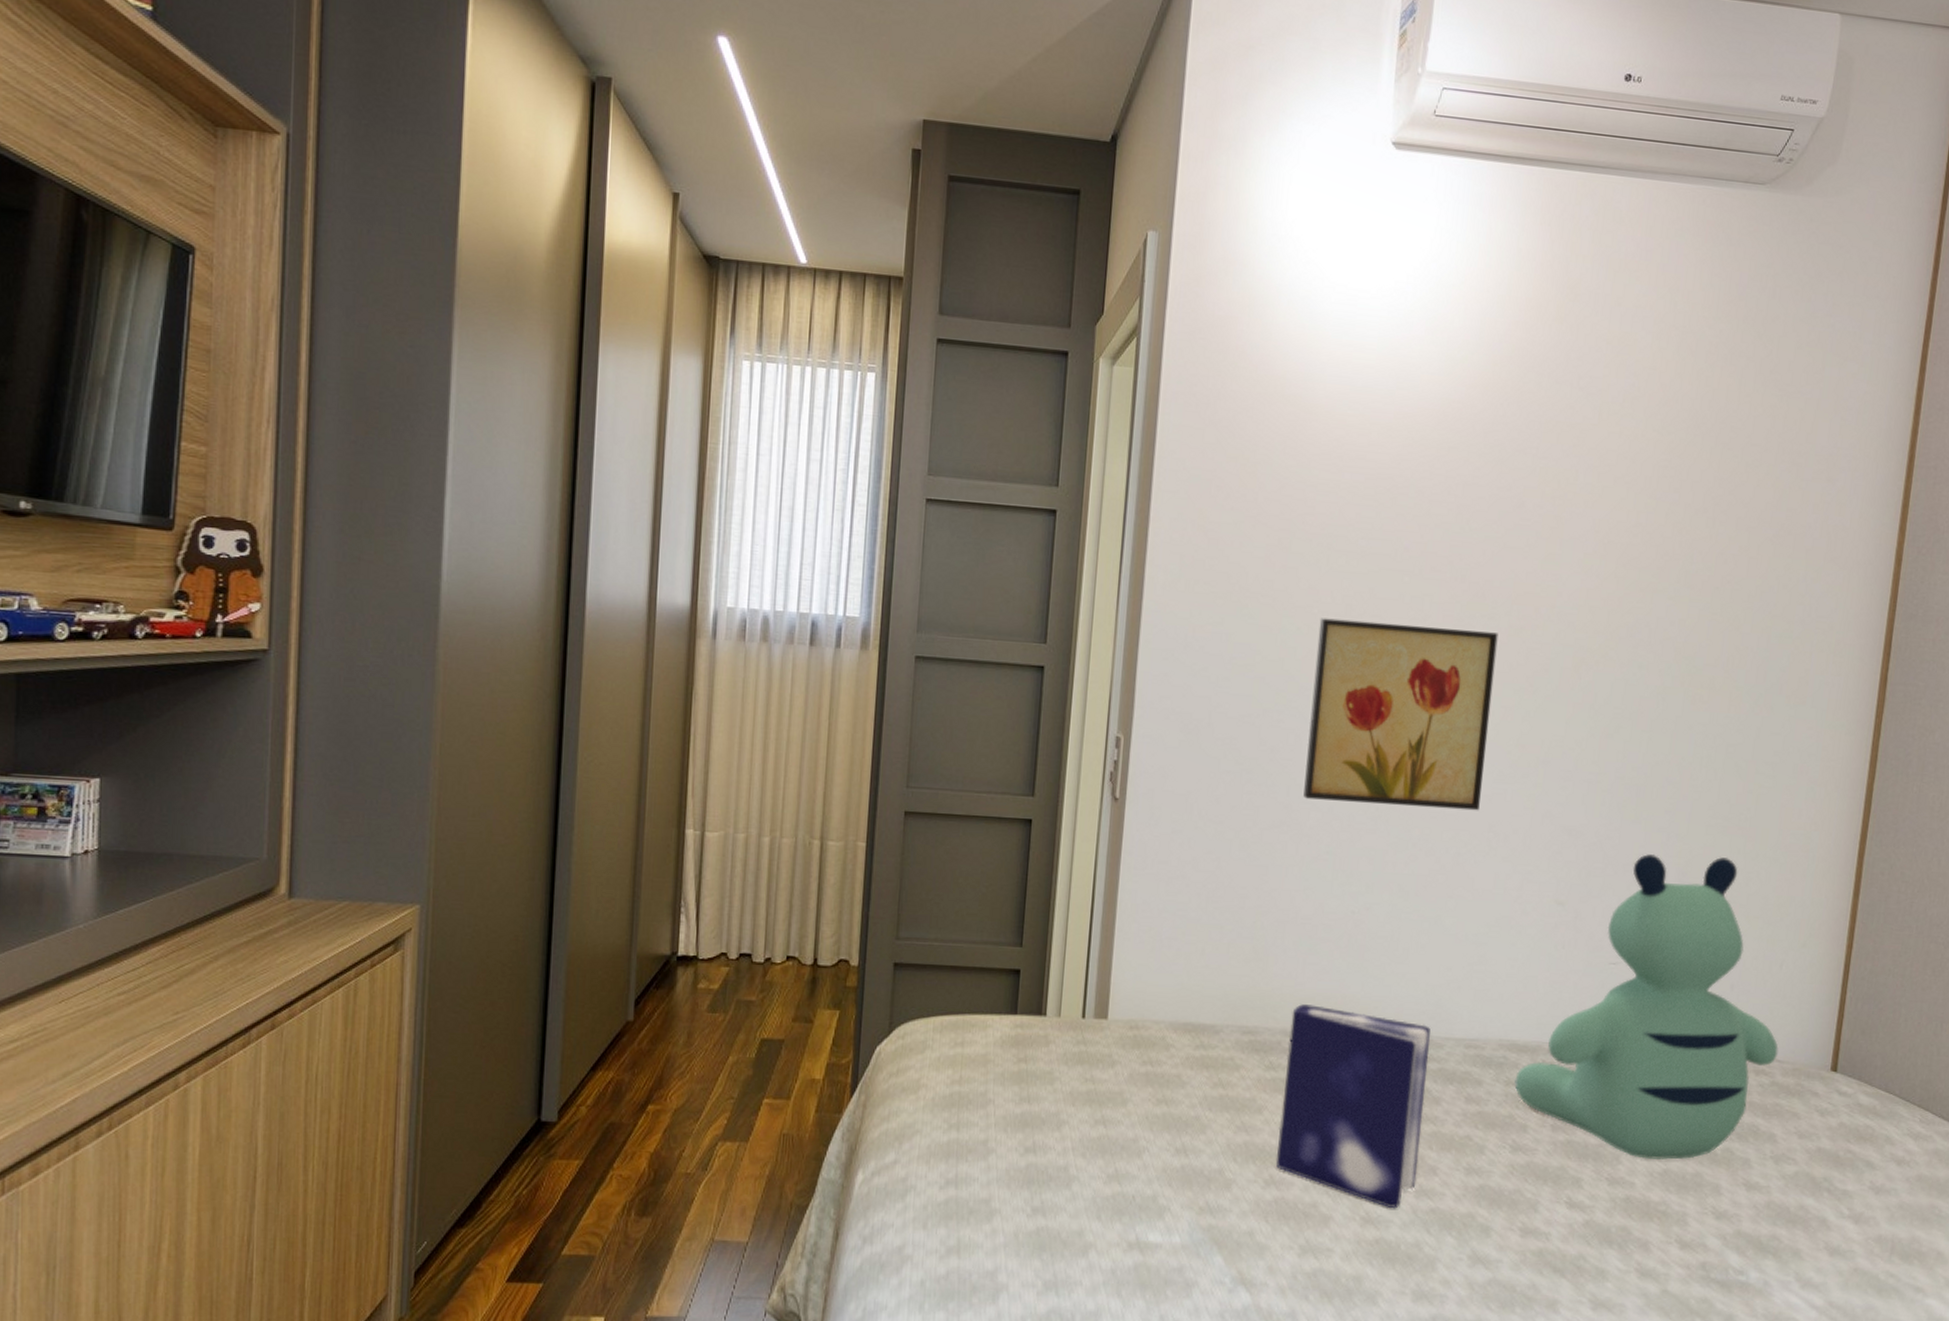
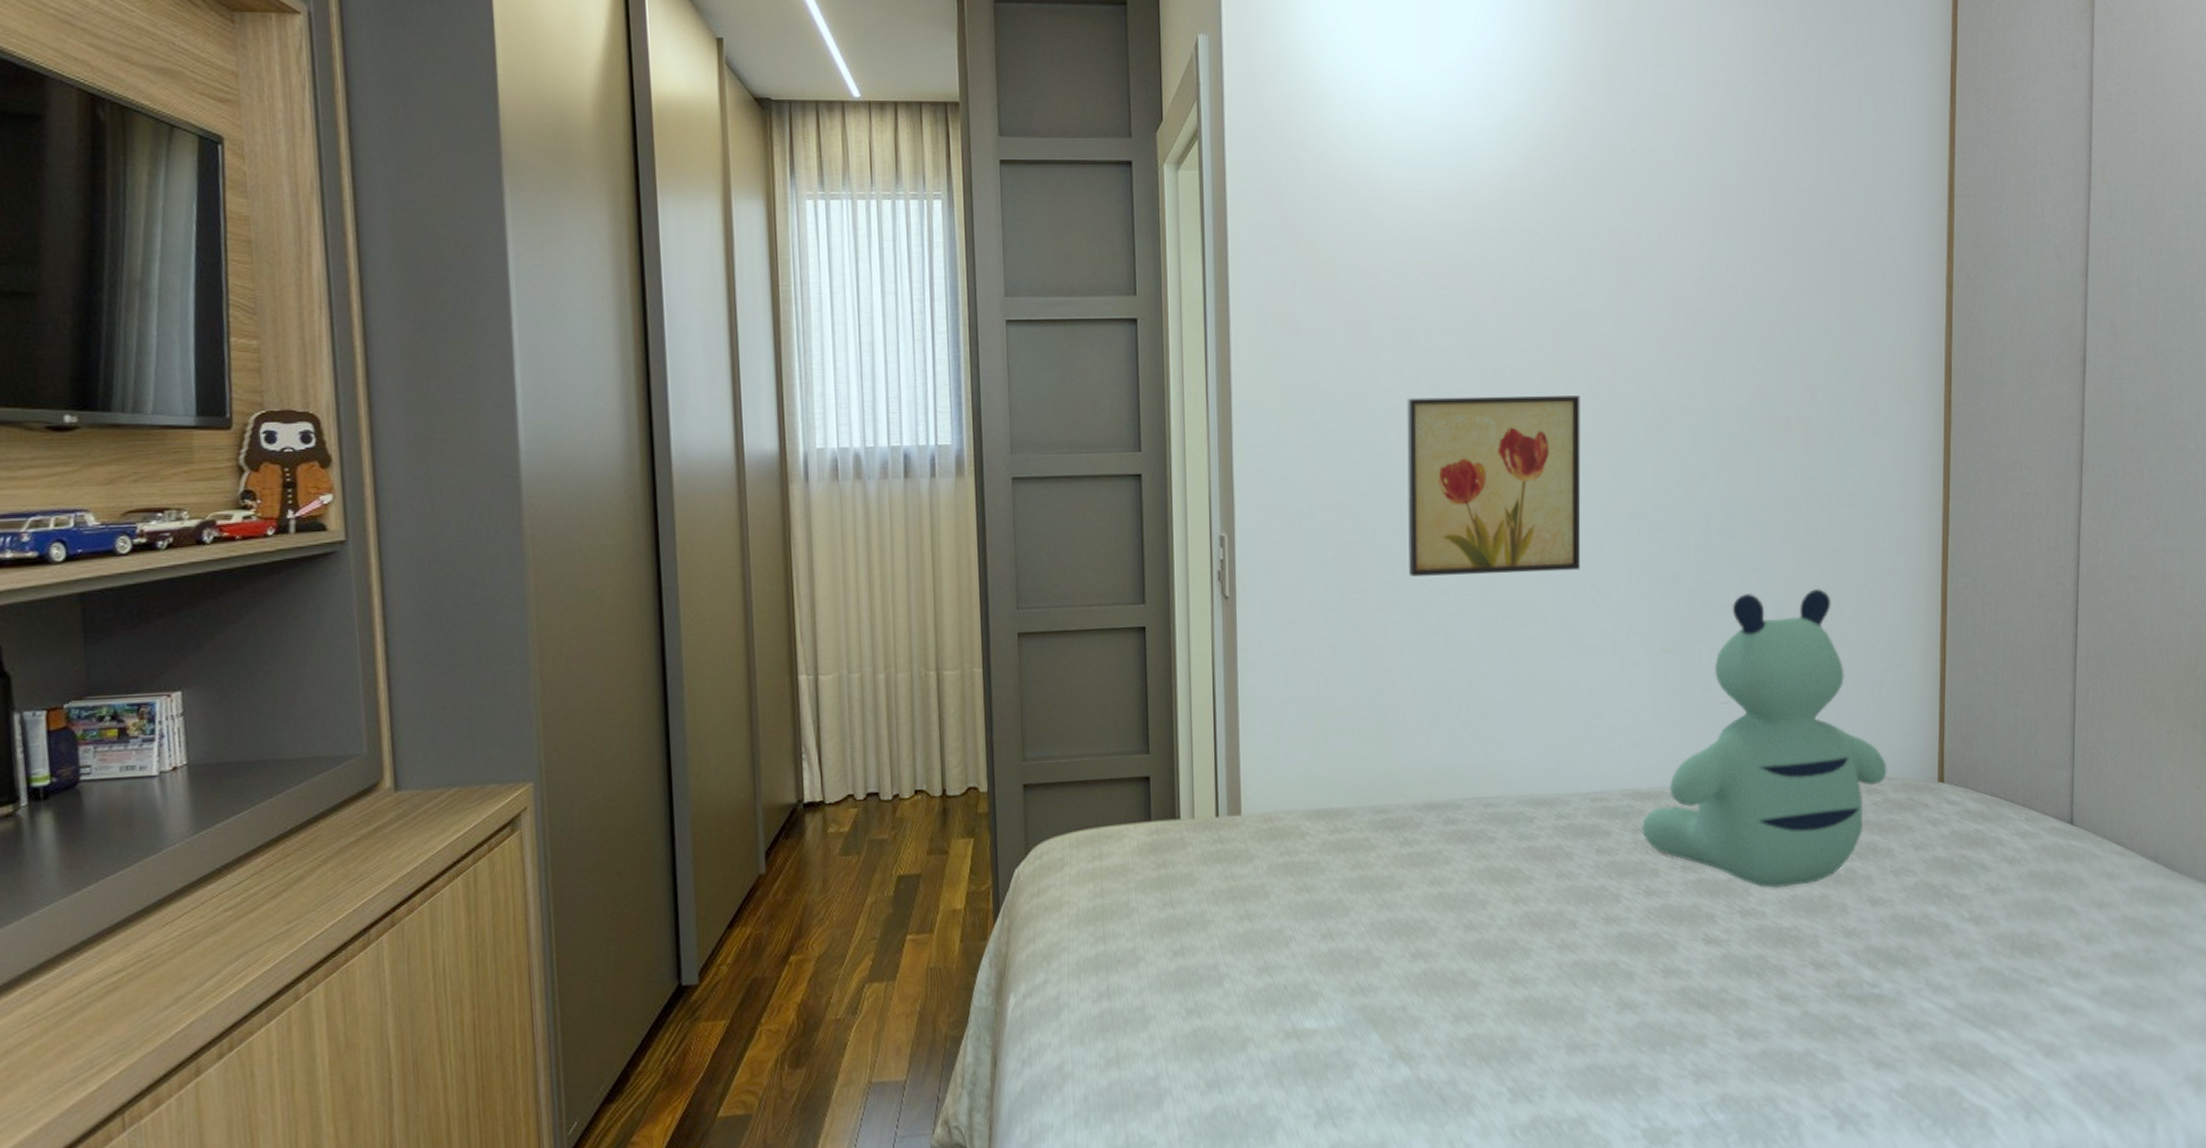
book: present [1275,1004,1431,1209] -> none [1419,777,1558,966]

